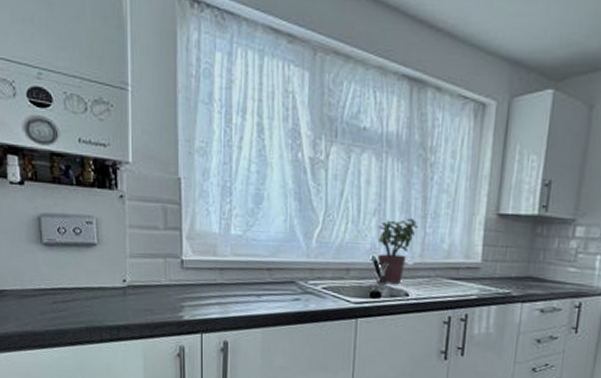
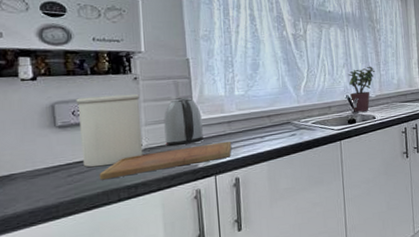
canister: none [61,212,127,299] -> present [76,93,143,168]
cutting board: none [82,291,223,315] -> present [99,141,232,180]
kettle: none [149,229,192,290] -> present [164,97,204,147]

